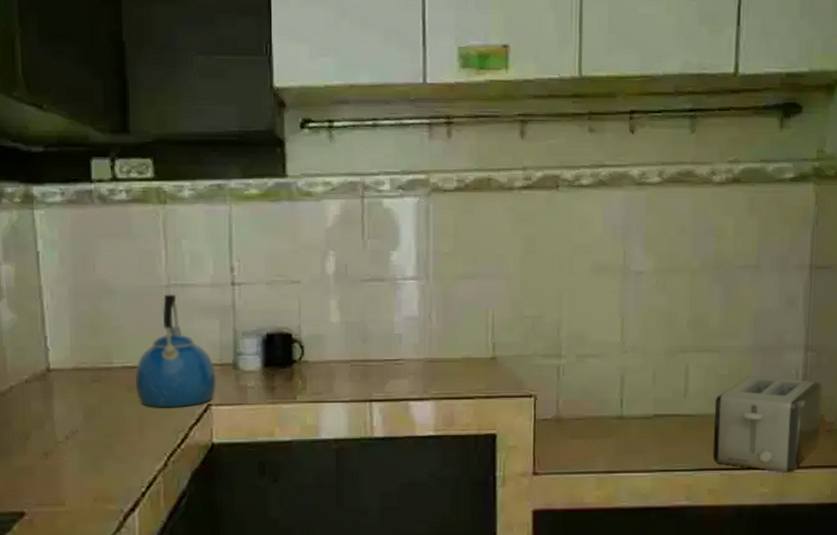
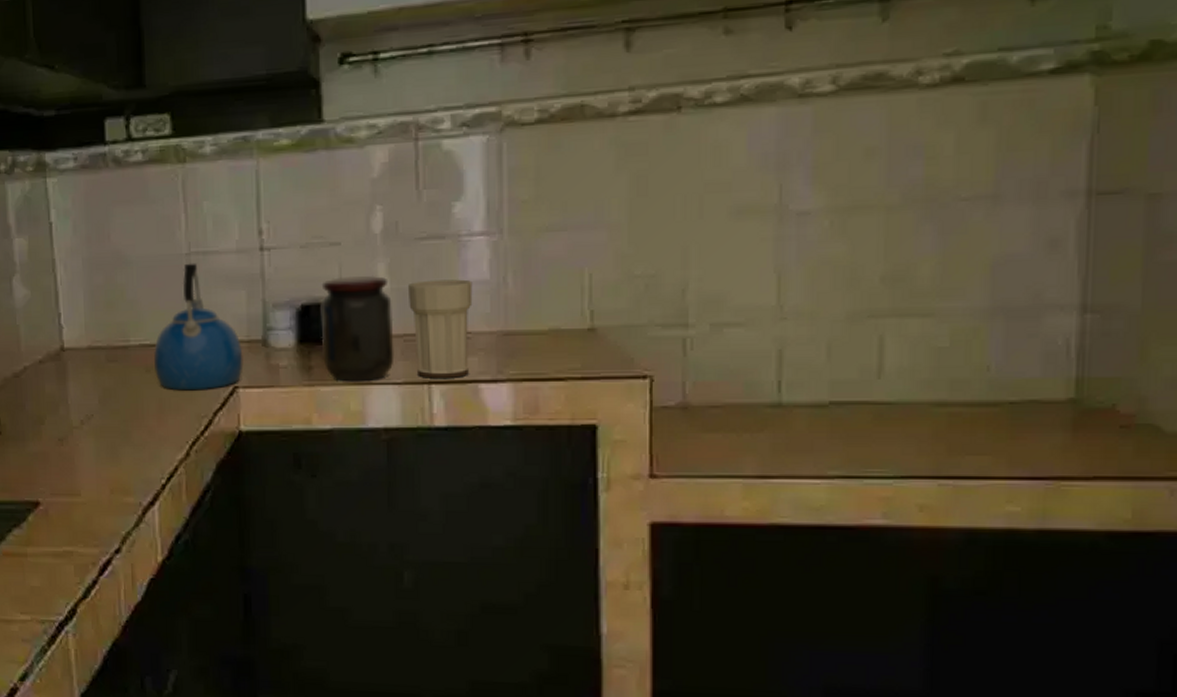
jar: none [283,309,343,400] -> present [320,275,395,382]
cup: none [354,315,405,397] -> present [407,279,473,378]
toaster: present [712,376,823,473] -> none [925,349,1114,486]

